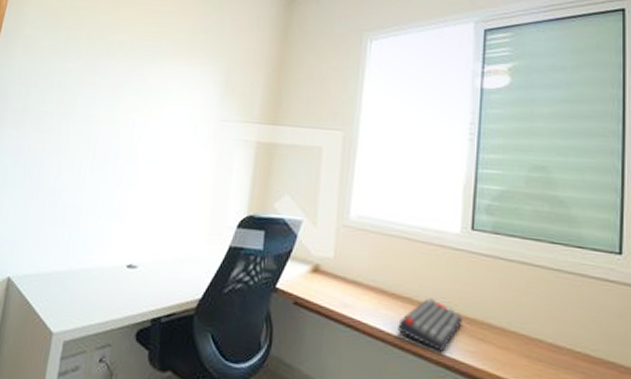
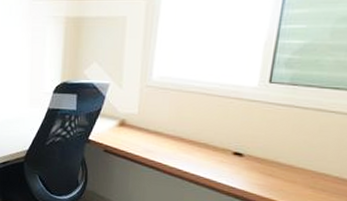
keyboard: present [398,298,464,352] -> none [194,143,255,185]

